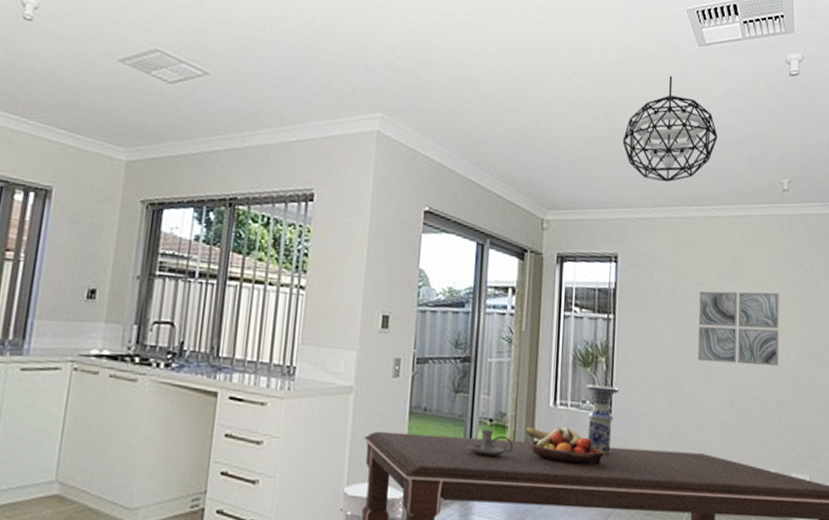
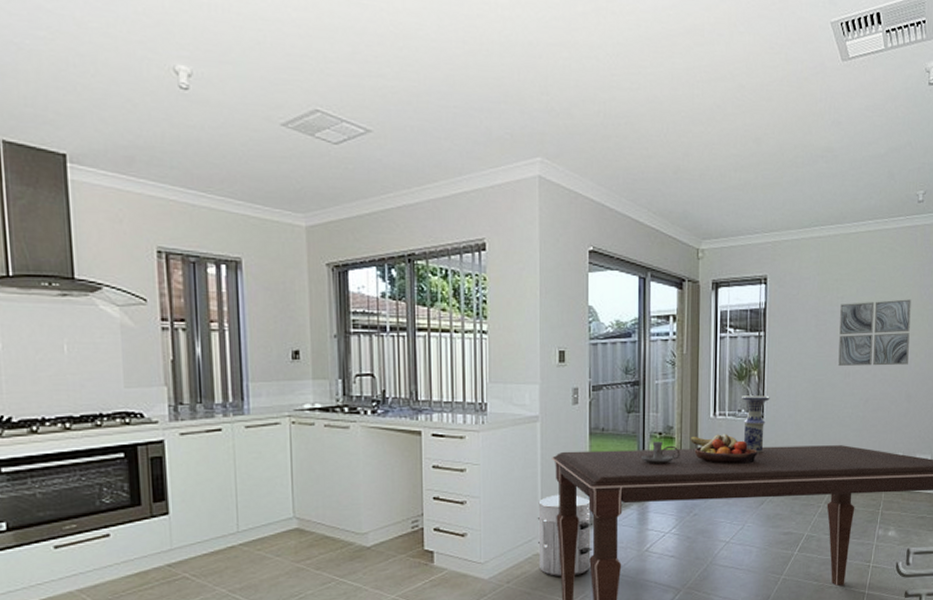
pendant light: present [622,75,717,182] -> none [770,94,859,203]

